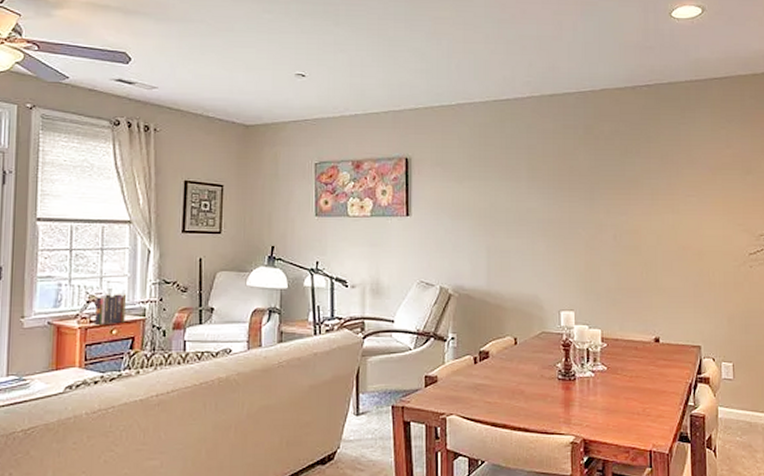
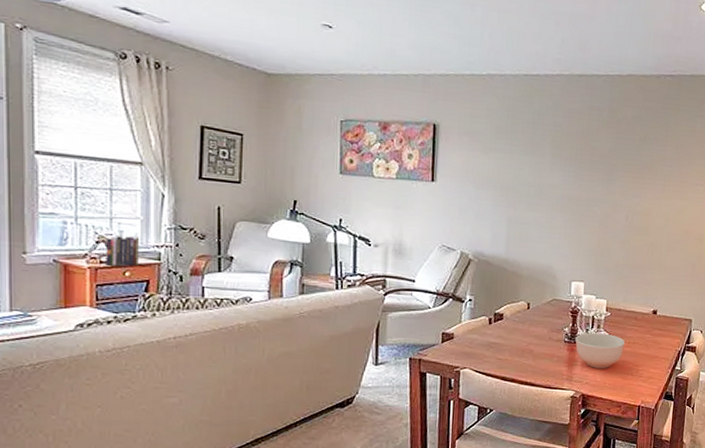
bowl: none [569,367,626,408] -> present [575,332,625,368]

